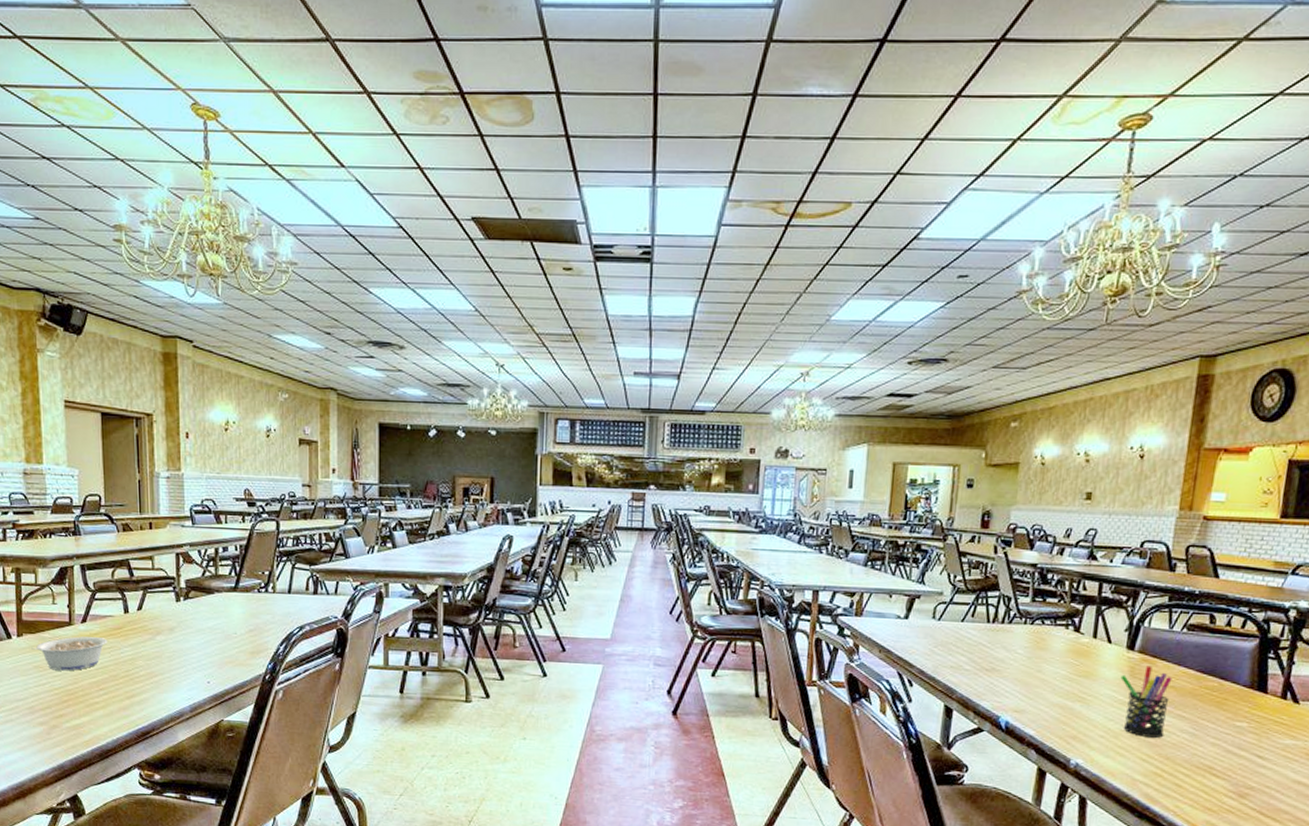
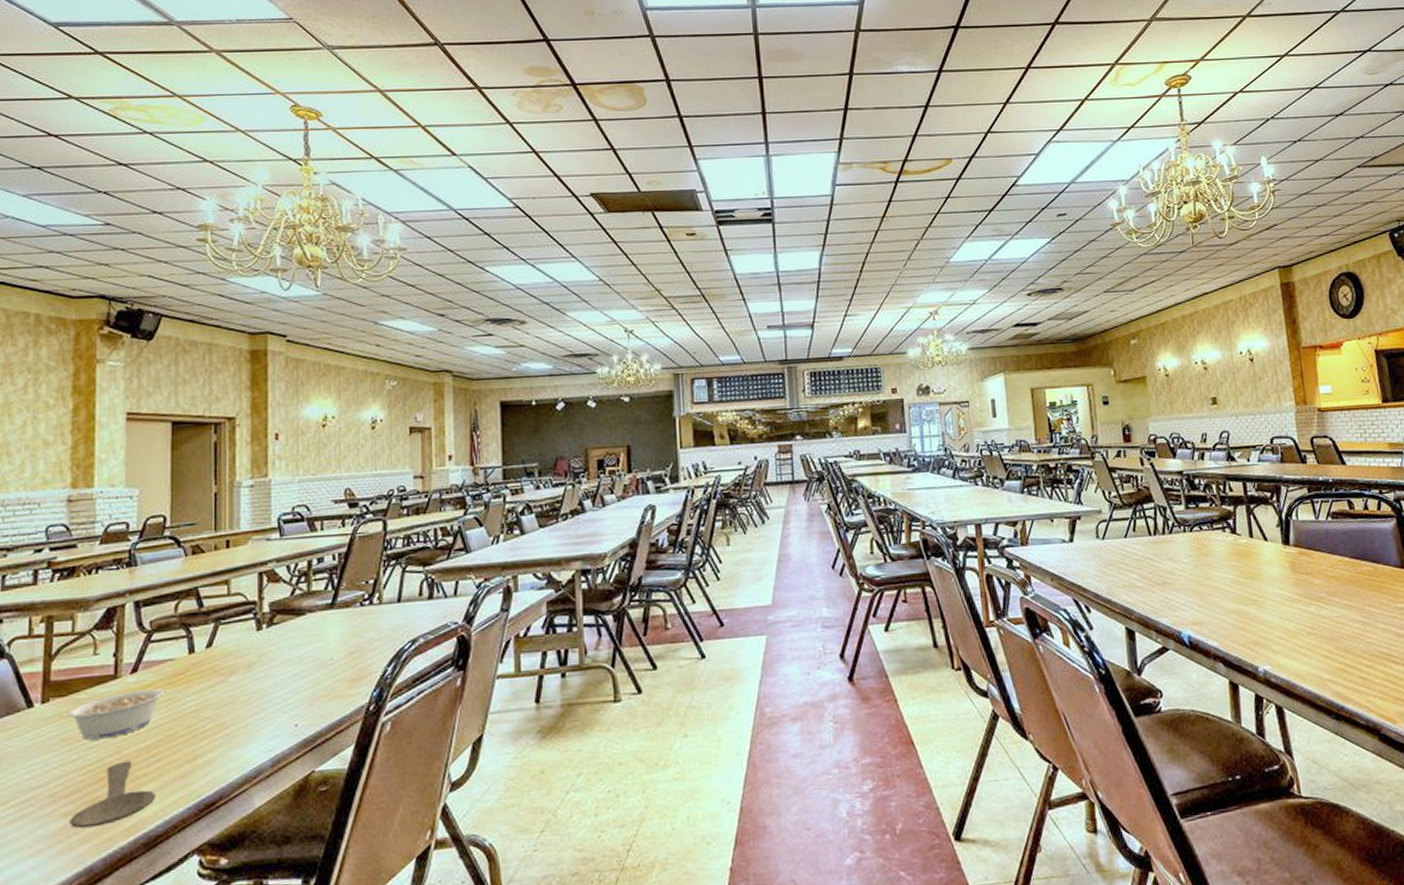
wooden spoon: none [44,690,106,737] -> present [69,760,156,829]
pen holder: present [1120,666,1173,738] -> none [1284,558,1338,633]

